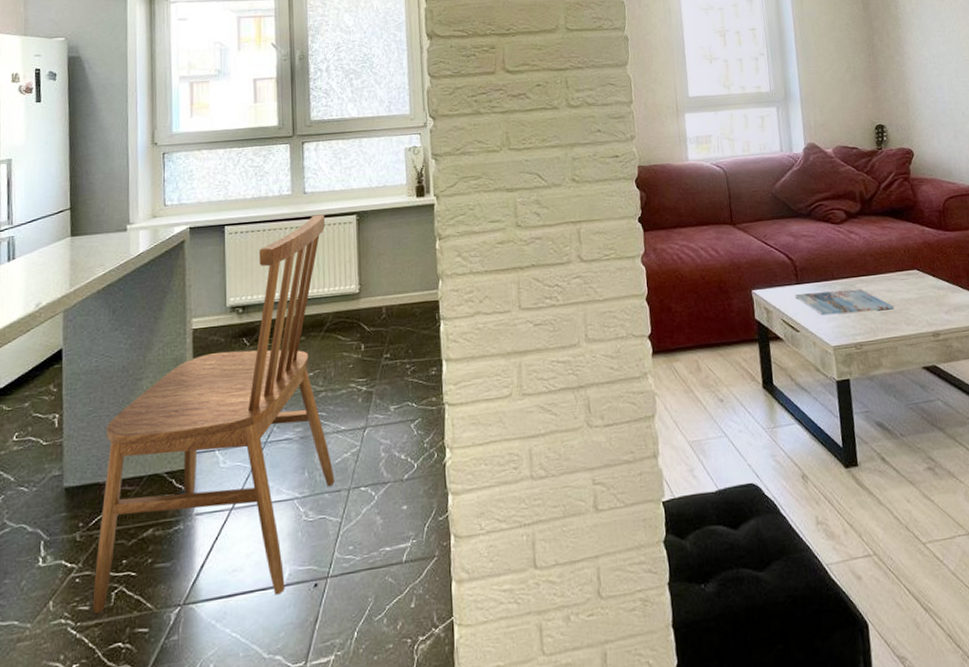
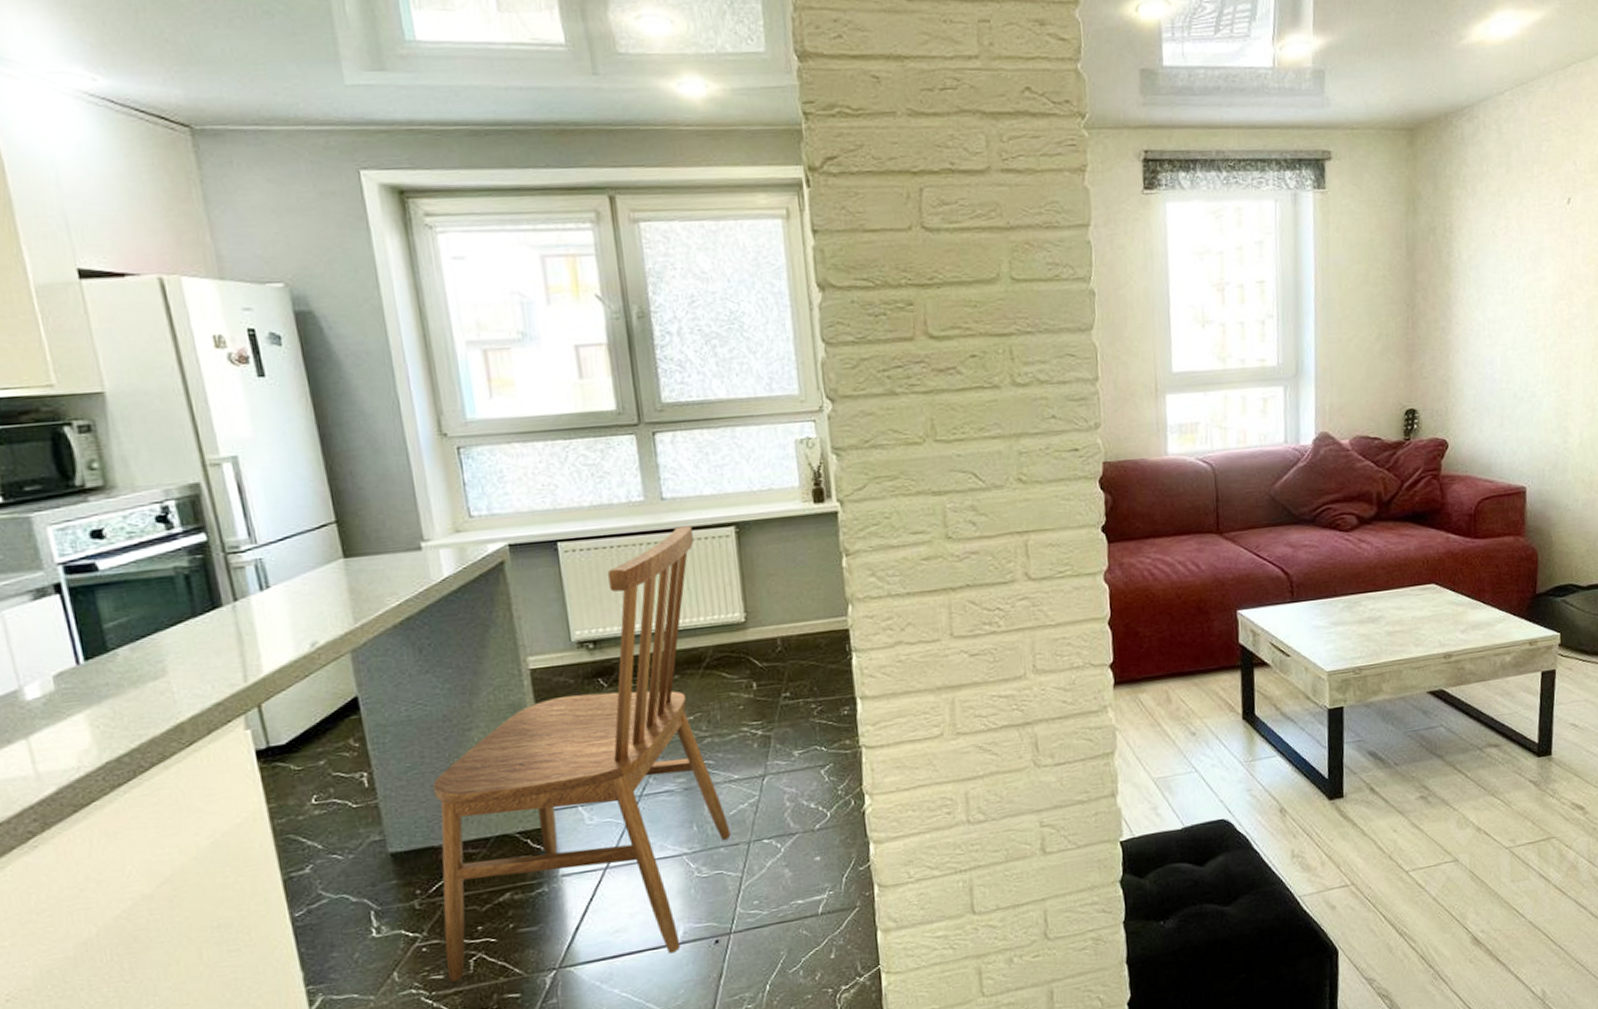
magazine: present [795,288,895,316] -> none [1288,606,1404,638]

